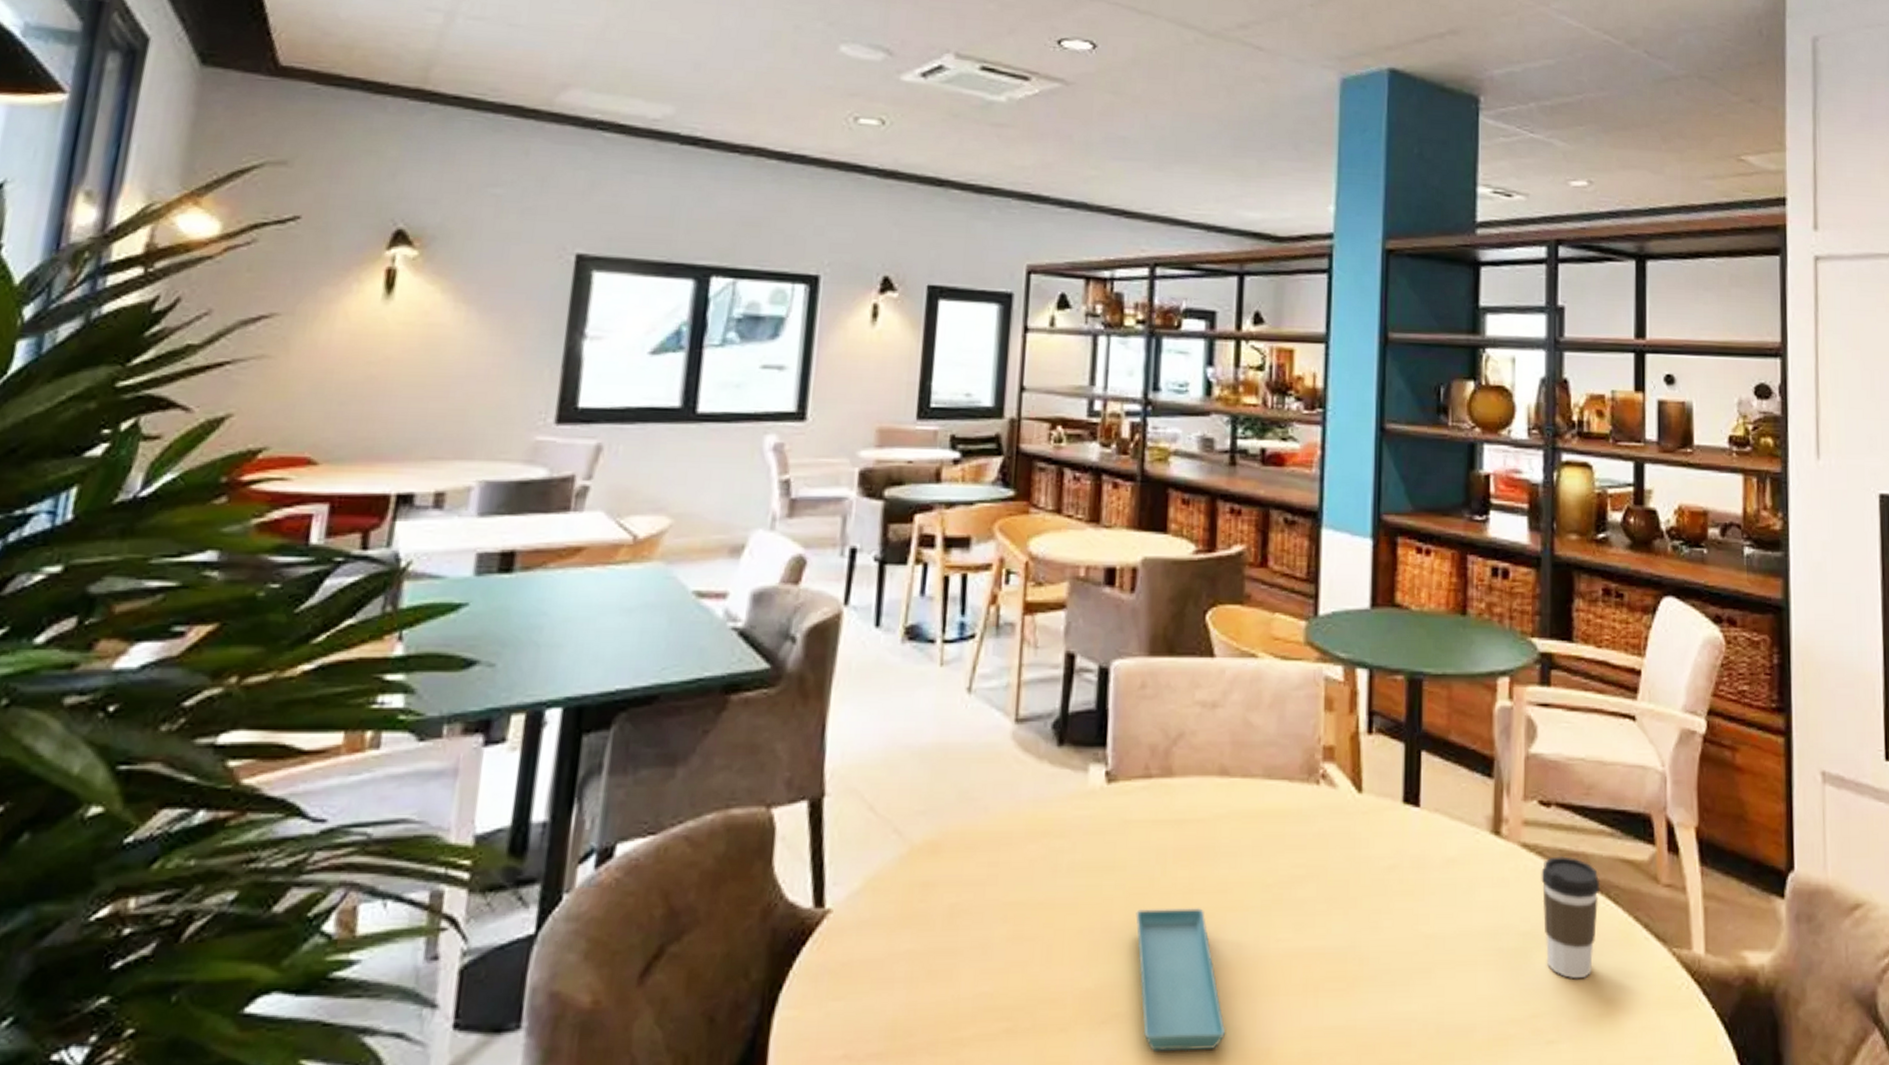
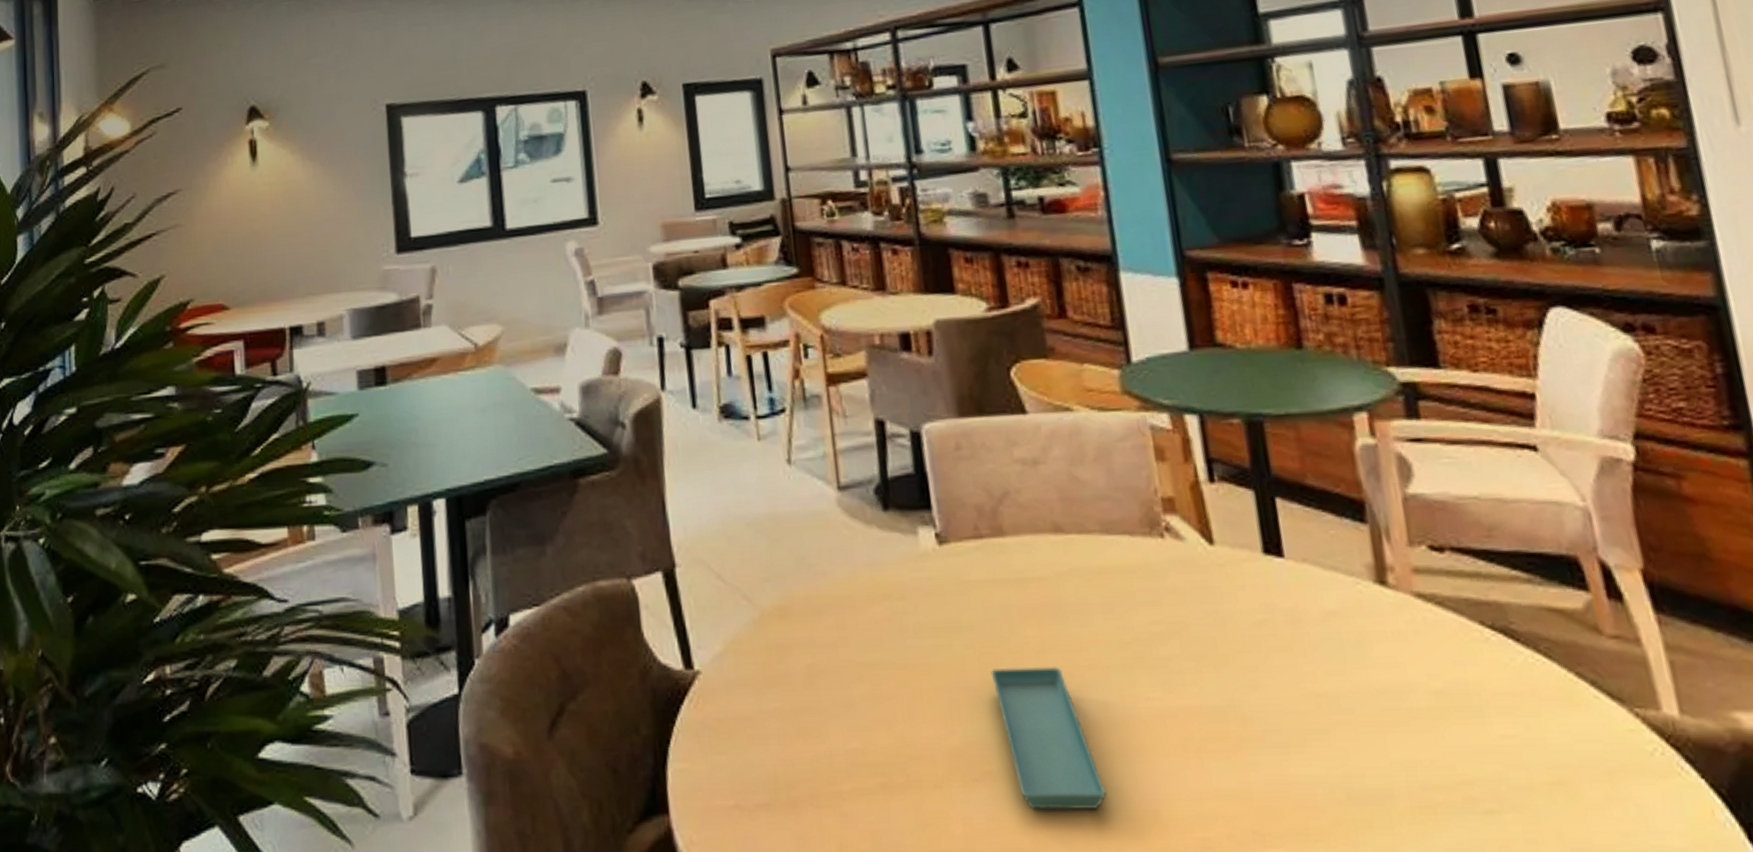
coffee cup: present [1541,856,1600,979] -> none [1445,606,1530,743]

